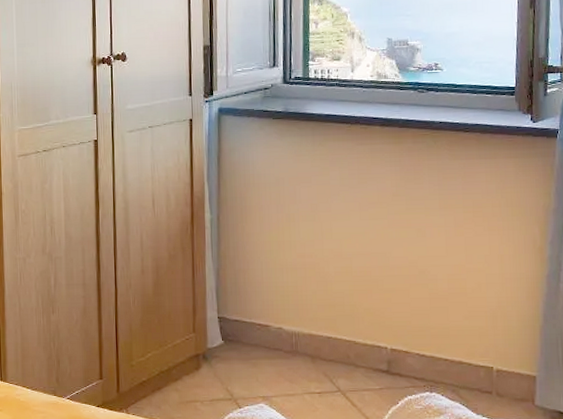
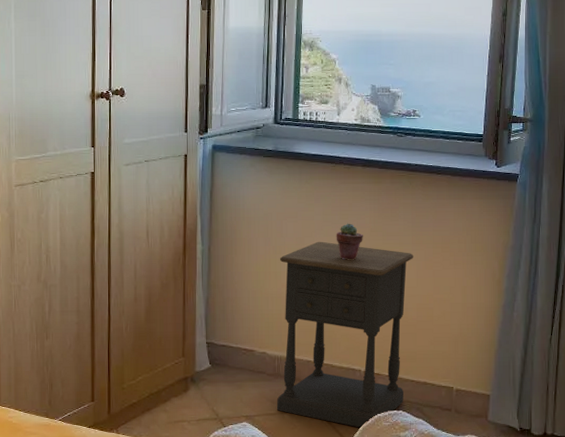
nightstand: none [294,207,442,412] -> present [276,241,414,429]
potted succulent: none [354,187,385,227] -> present [336,223,363,260]

